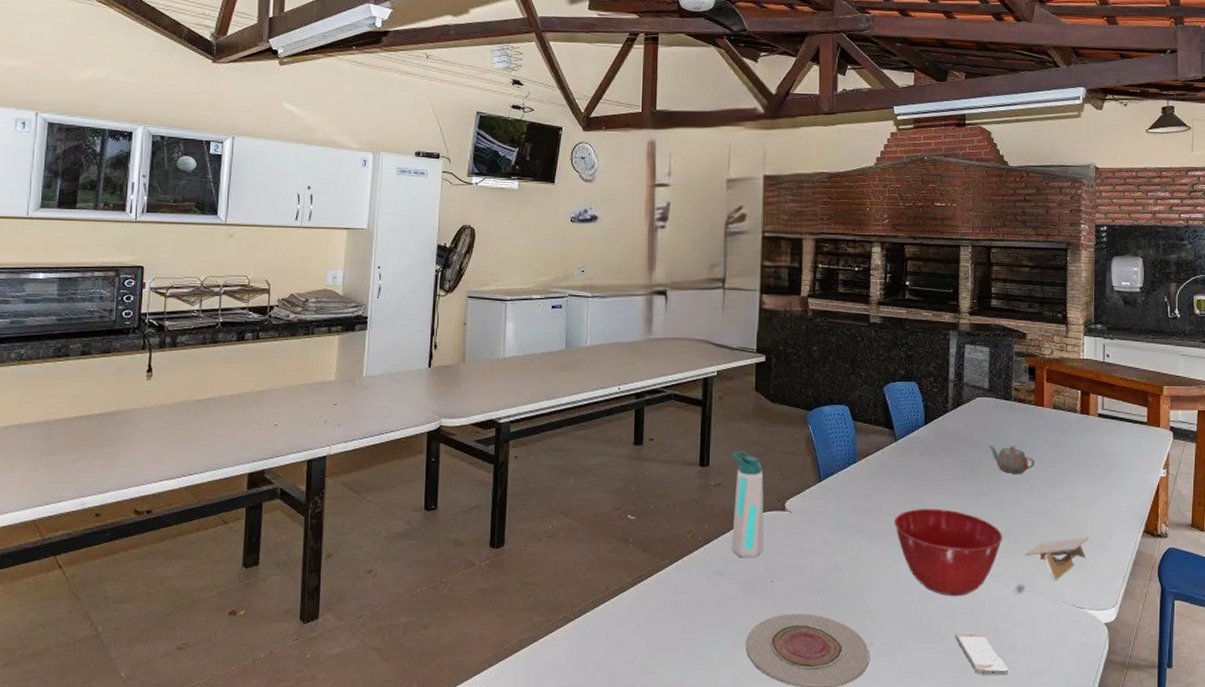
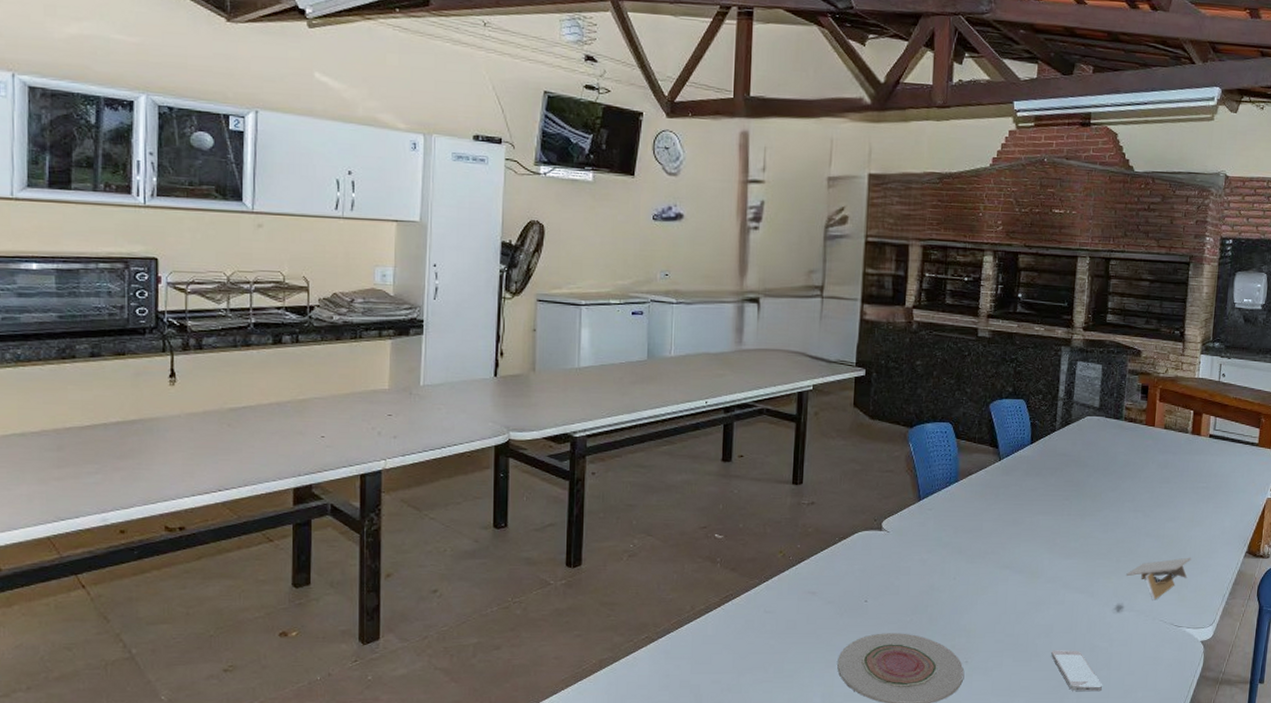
water bottle: present [731,450,764,558] -> none [824,468,860,578]
mixing bowl: present [893,508,1003,597] -> none [994,528,1105,616]
teapot: present [988,444,1035,474] -> none [1095,464,1142,494]

